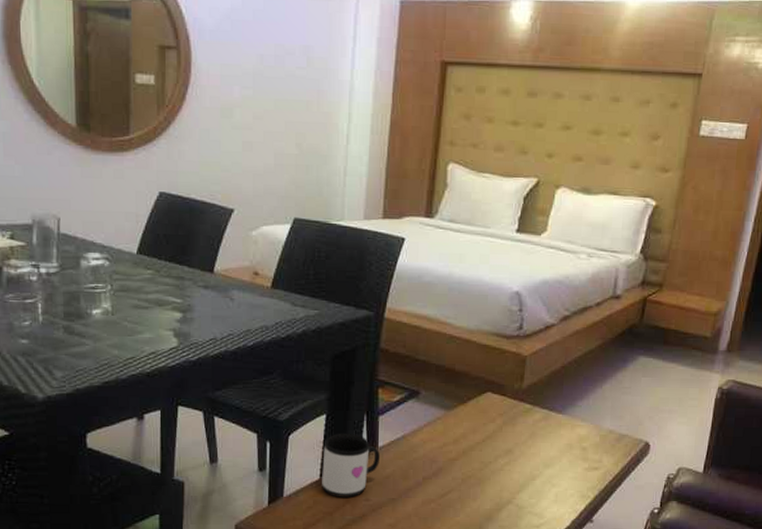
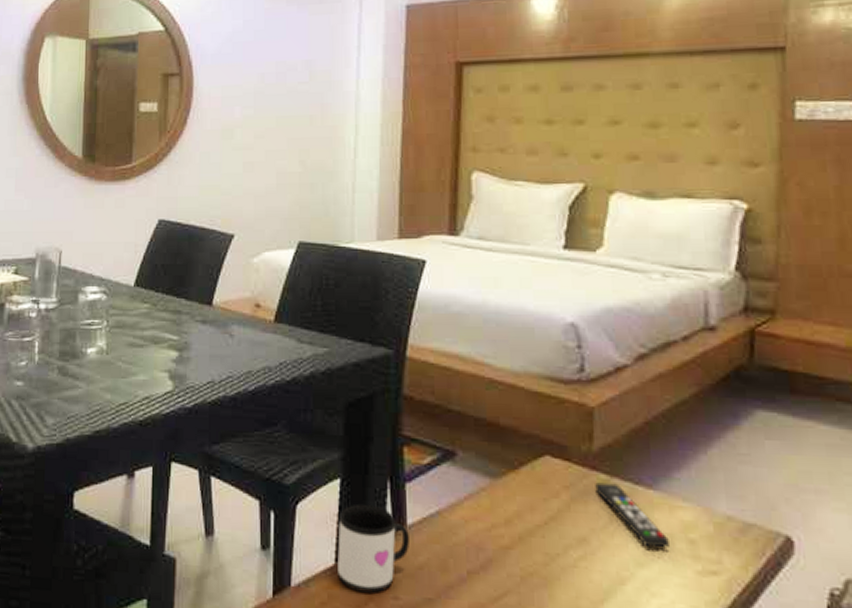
remote control: none [521,410,569,454] -> present [595,482,669,548]

